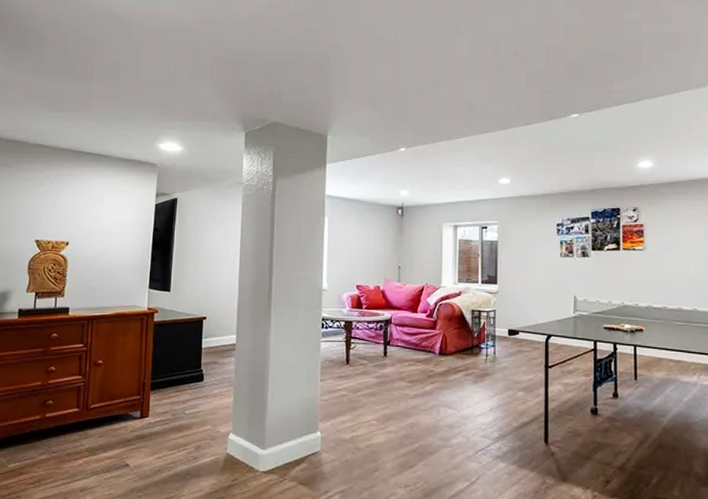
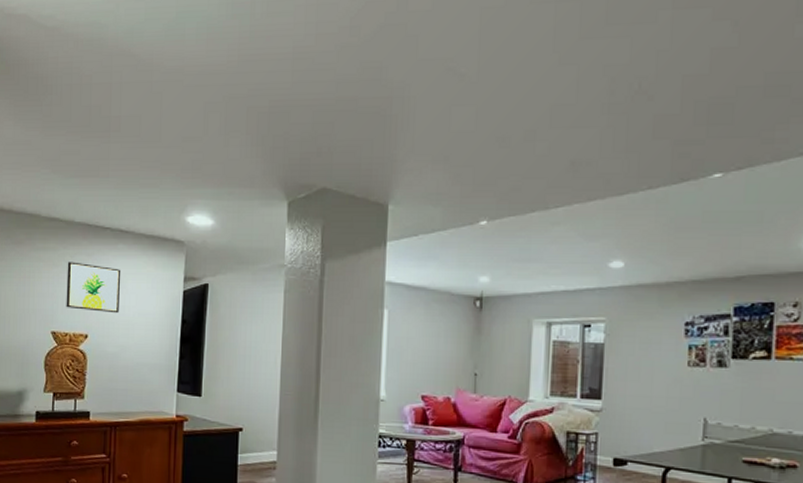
wall art: none [49,181,101,224] -> present [66,261,121,314]

